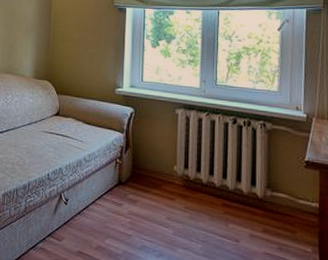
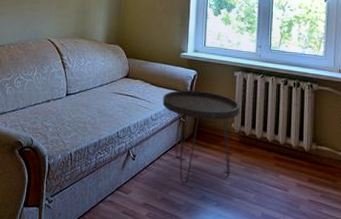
side table: none [96,129,183,231] -> present [162,90,241,184]

